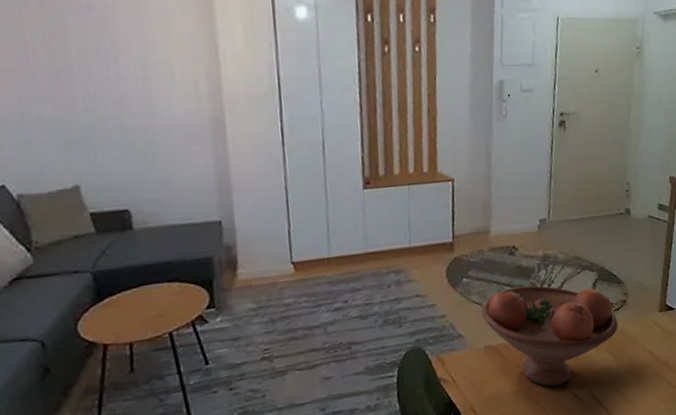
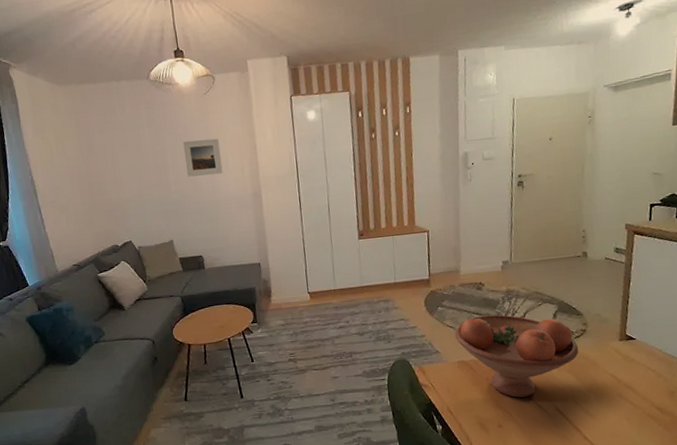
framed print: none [98,32,165,89] -> present [182,138,223,177]

